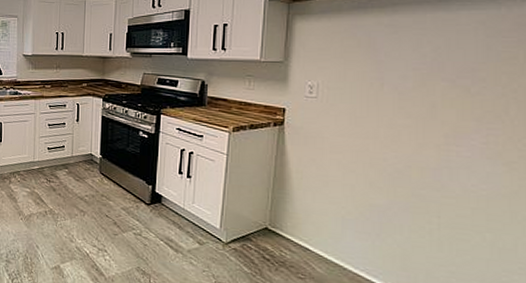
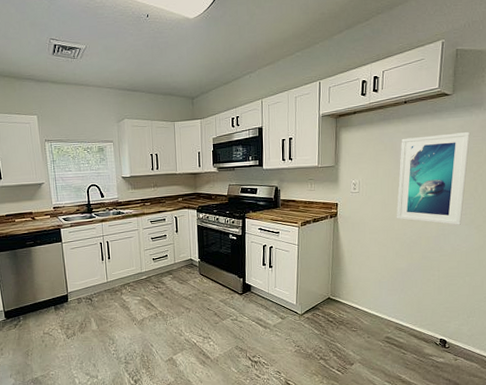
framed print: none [371,30,498,157] -> present [396,132,471,225]

